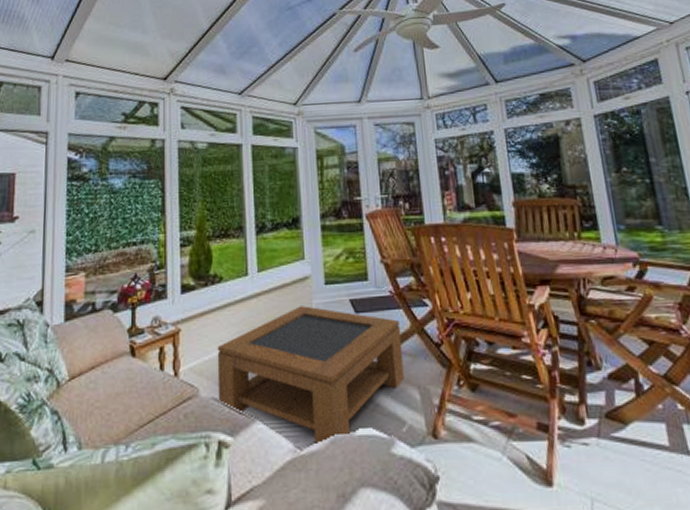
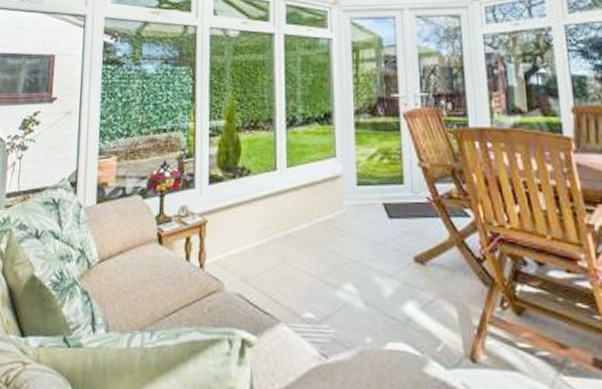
coffee table: present [217,306,405,443] -> none [242,206,441,353]

